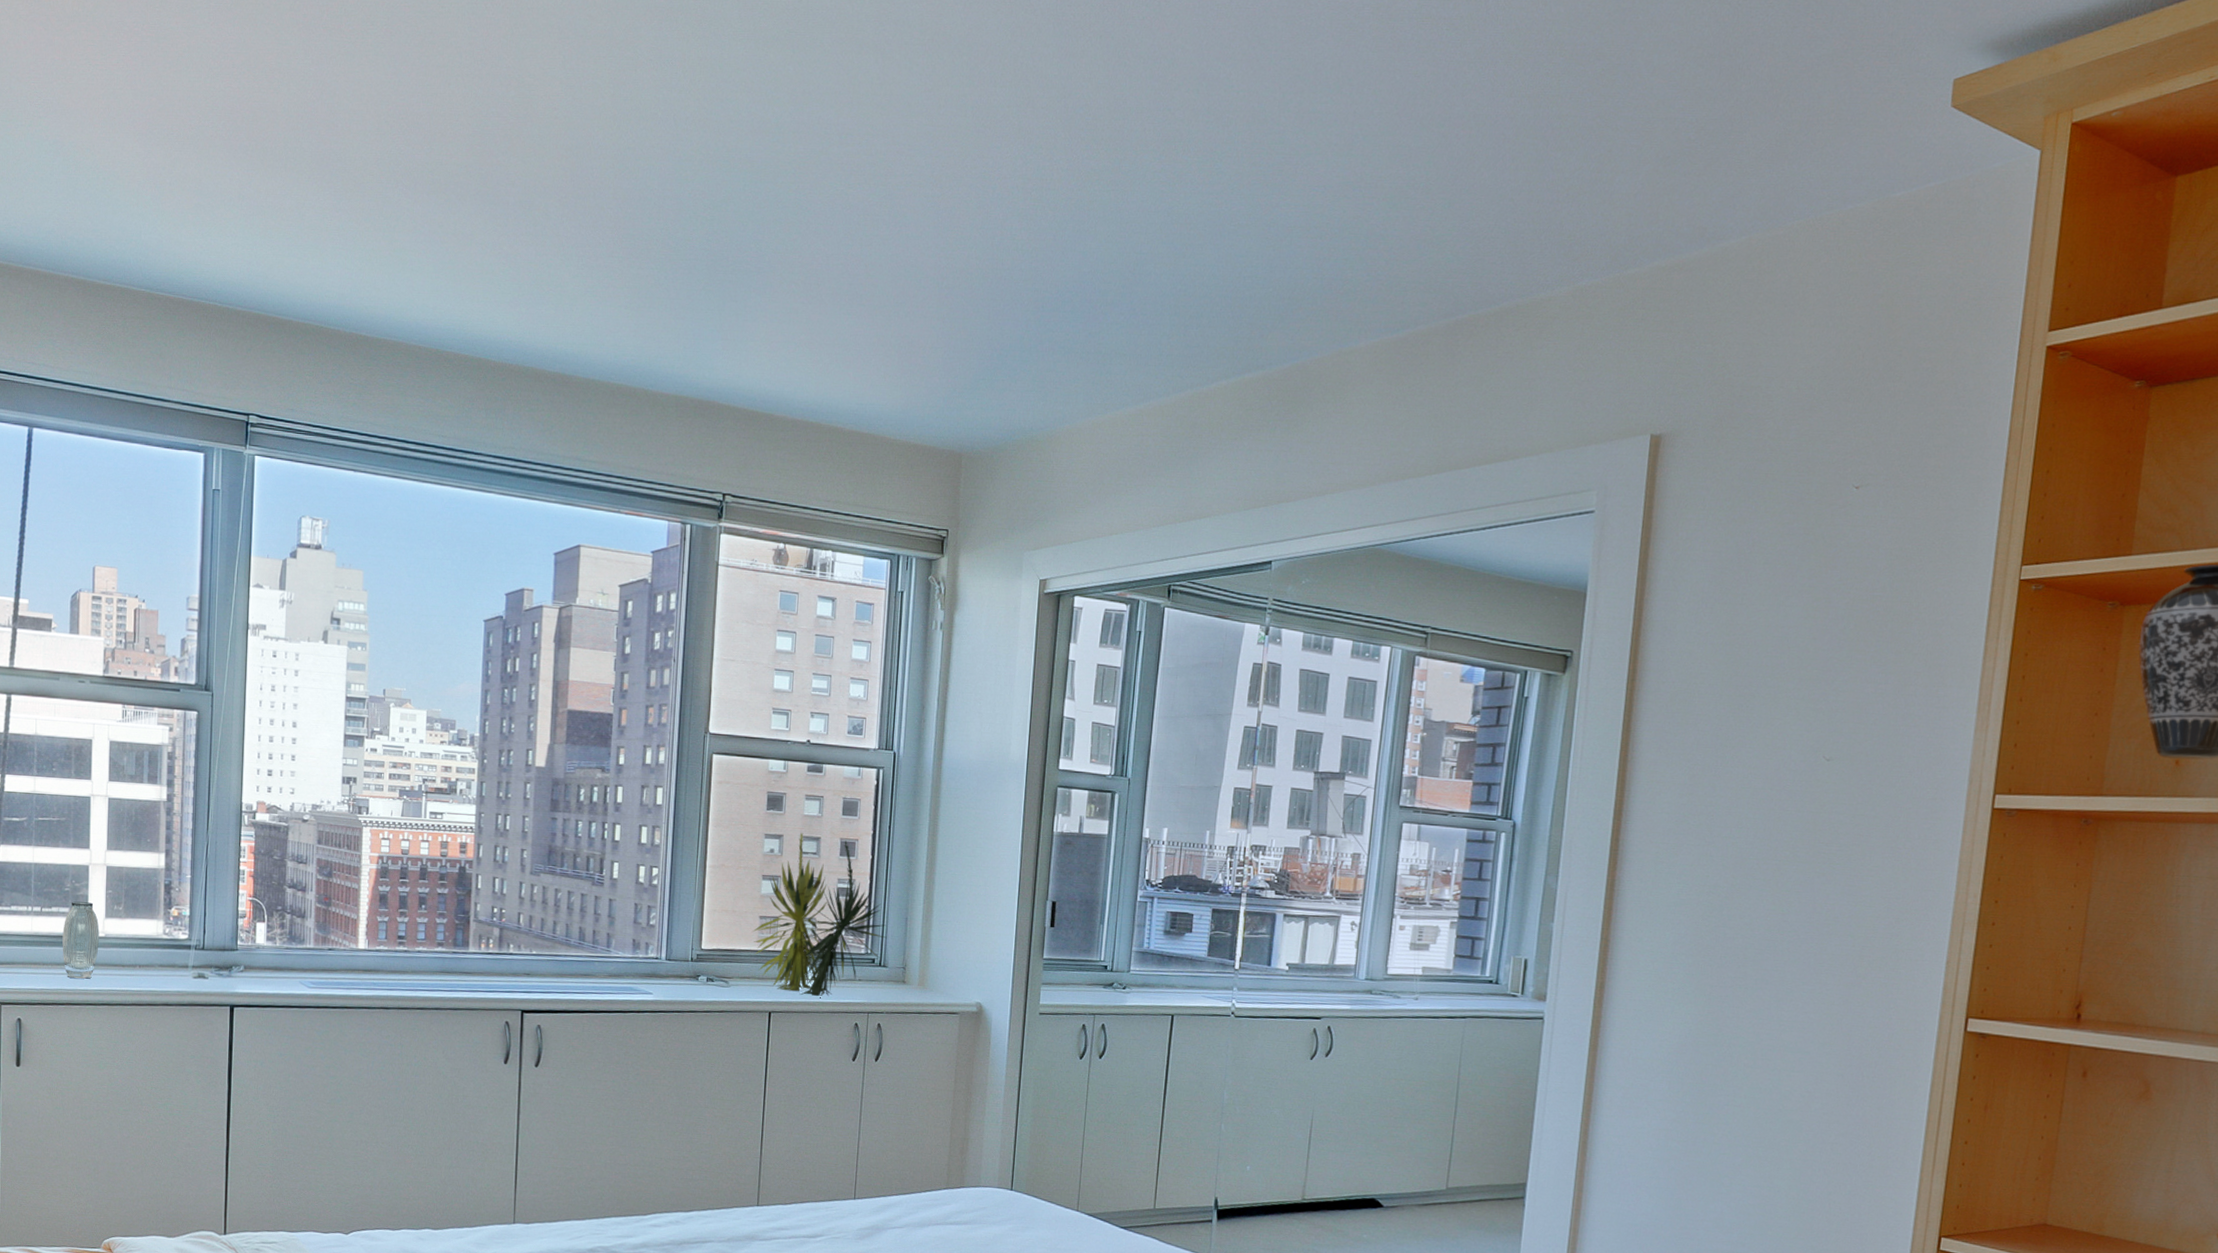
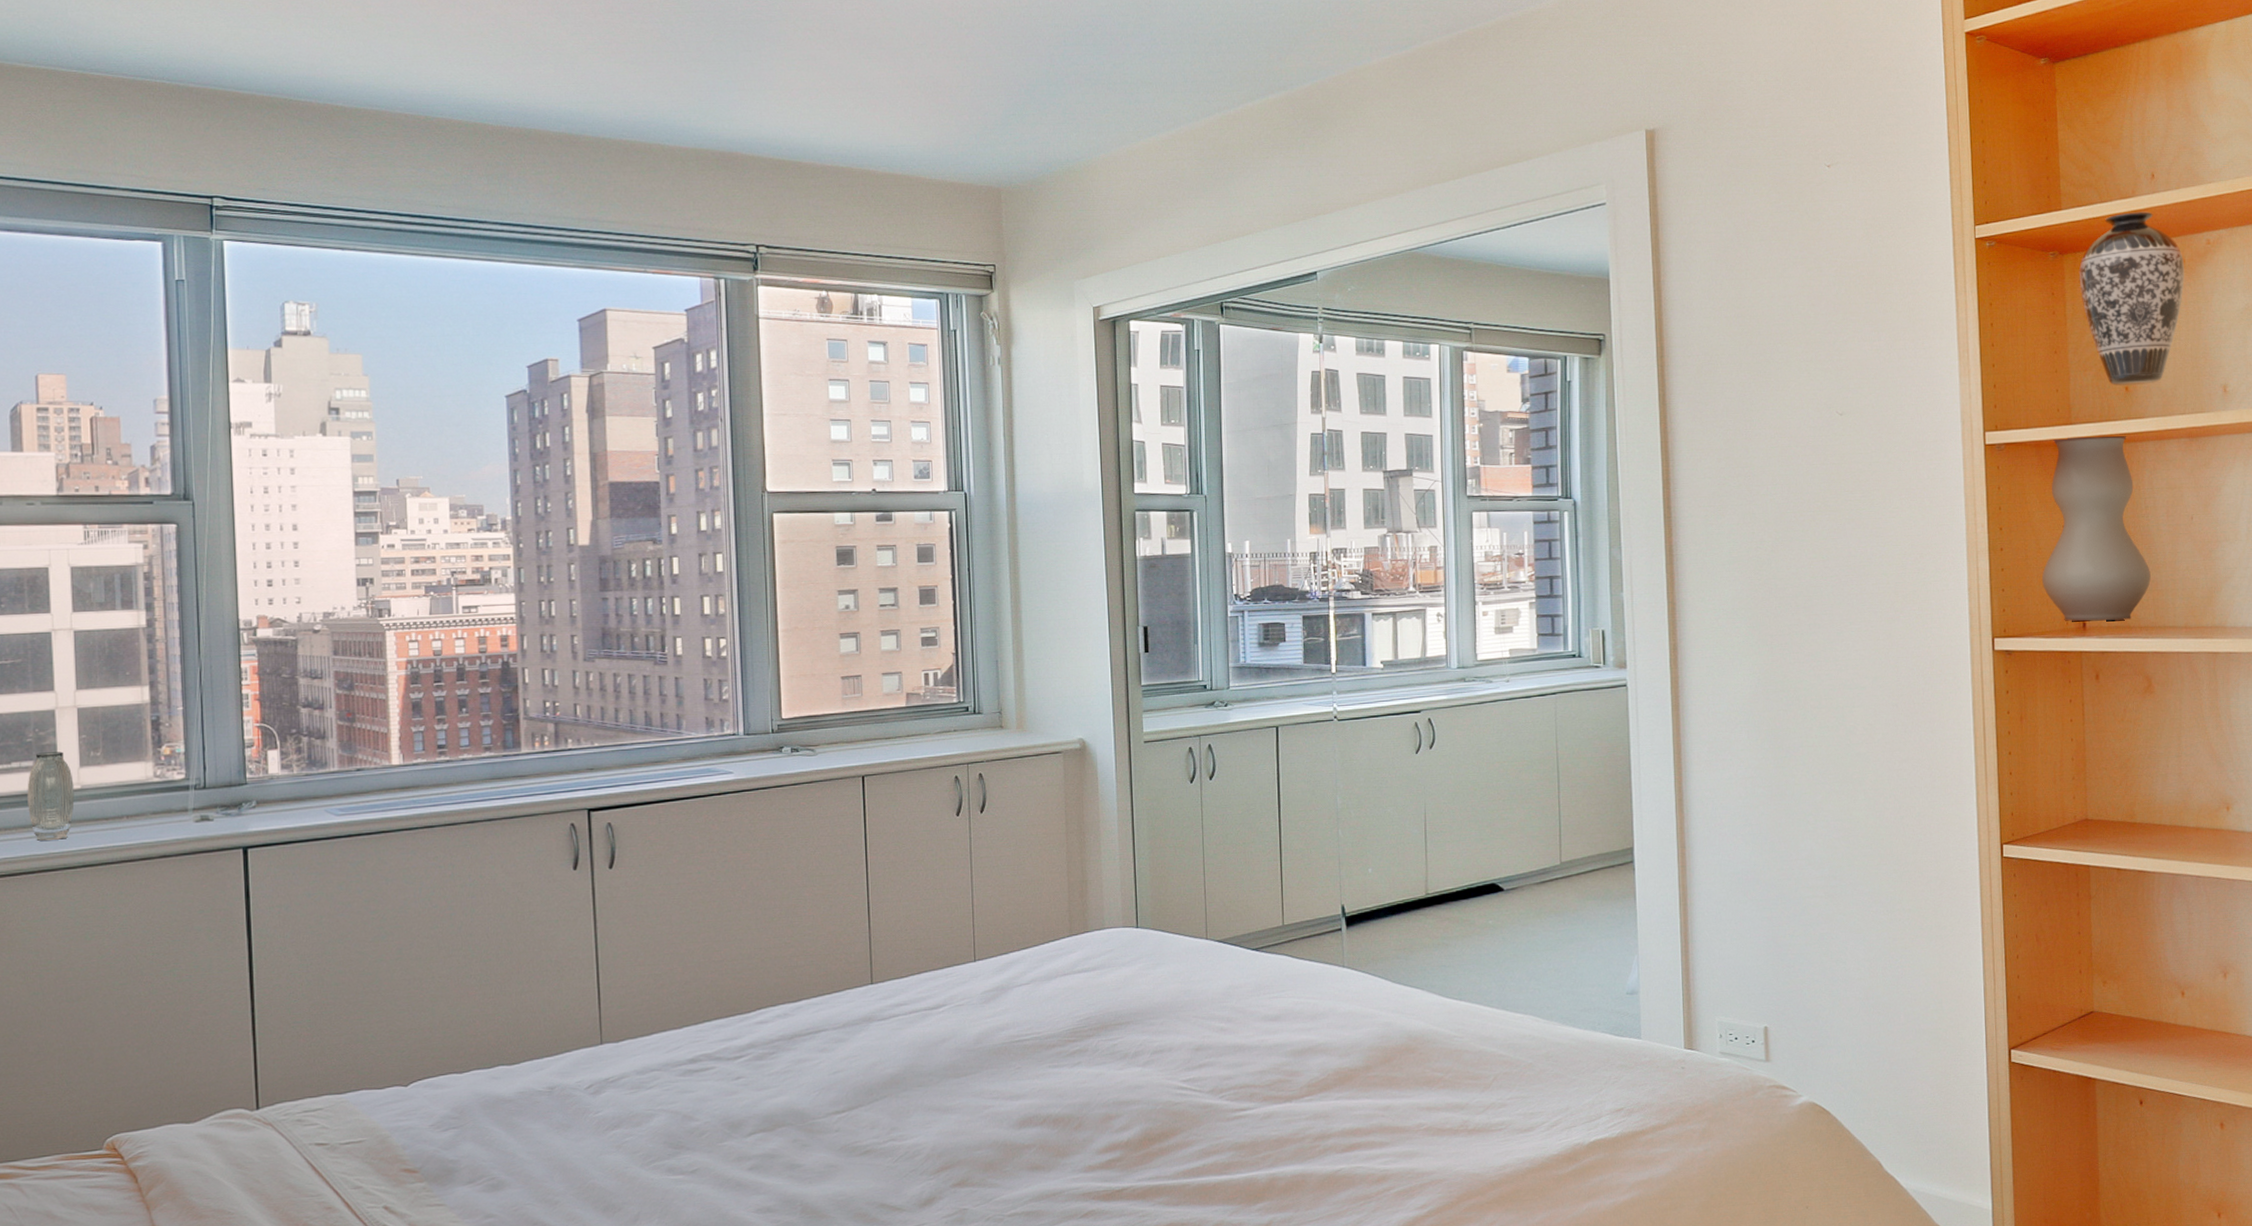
plant: present [752,833,887,997] -> none [835,585,979,754]
vase: none [2035,811,2170,1017] -> present [2041,435,2151,622]

